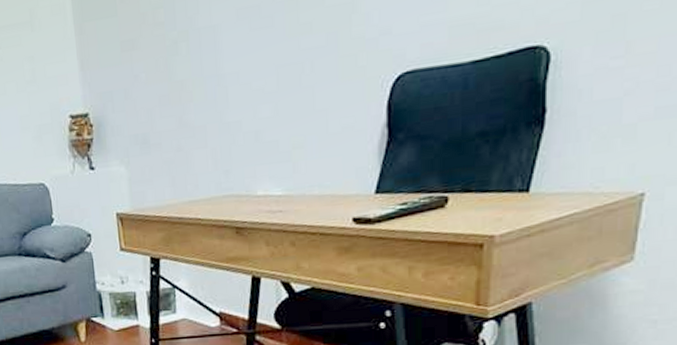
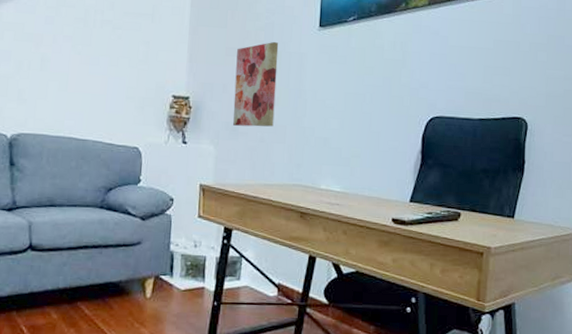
wall art: none [134,18,191,137] -> present [232,41,279,127]

